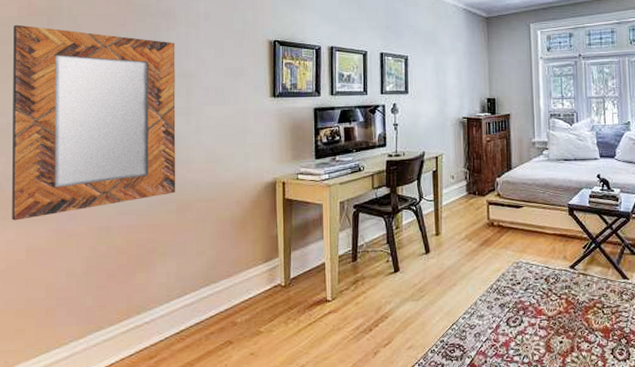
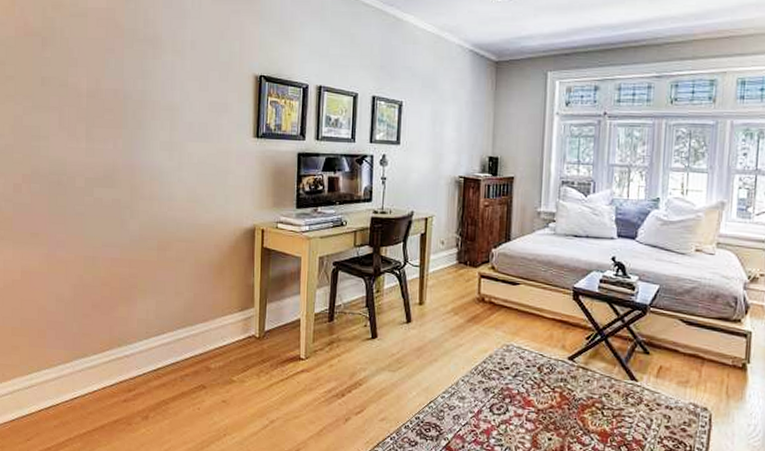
home mirror: present [12,24,176,221] -> none [9,45,161,242]

